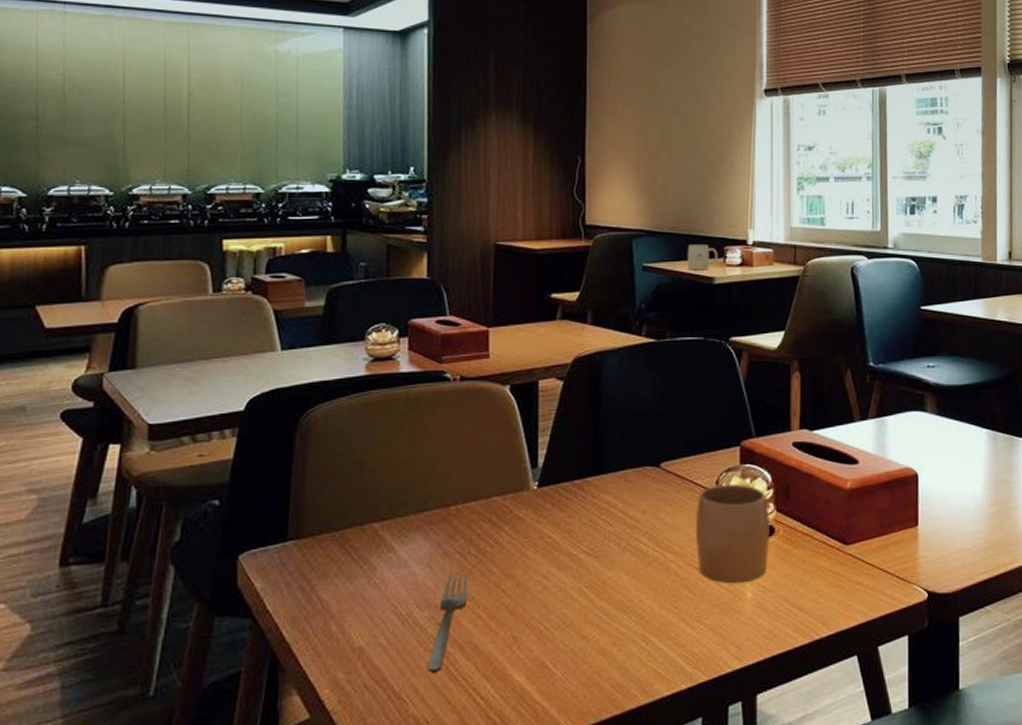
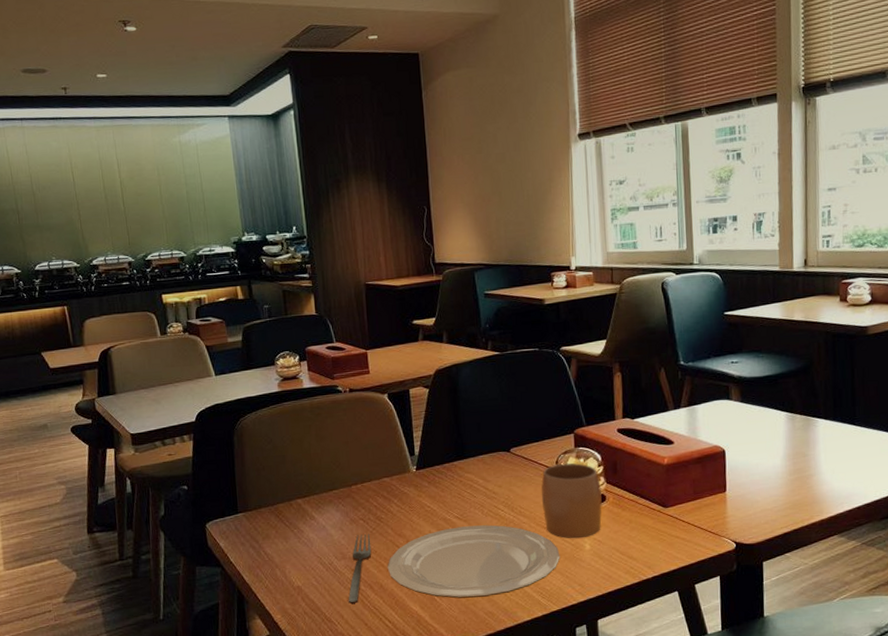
plate: none [486,563,714,665] -> present [387,525,560,599]
mug: present [687,244,718,270] -> none [520,272,547,295]

